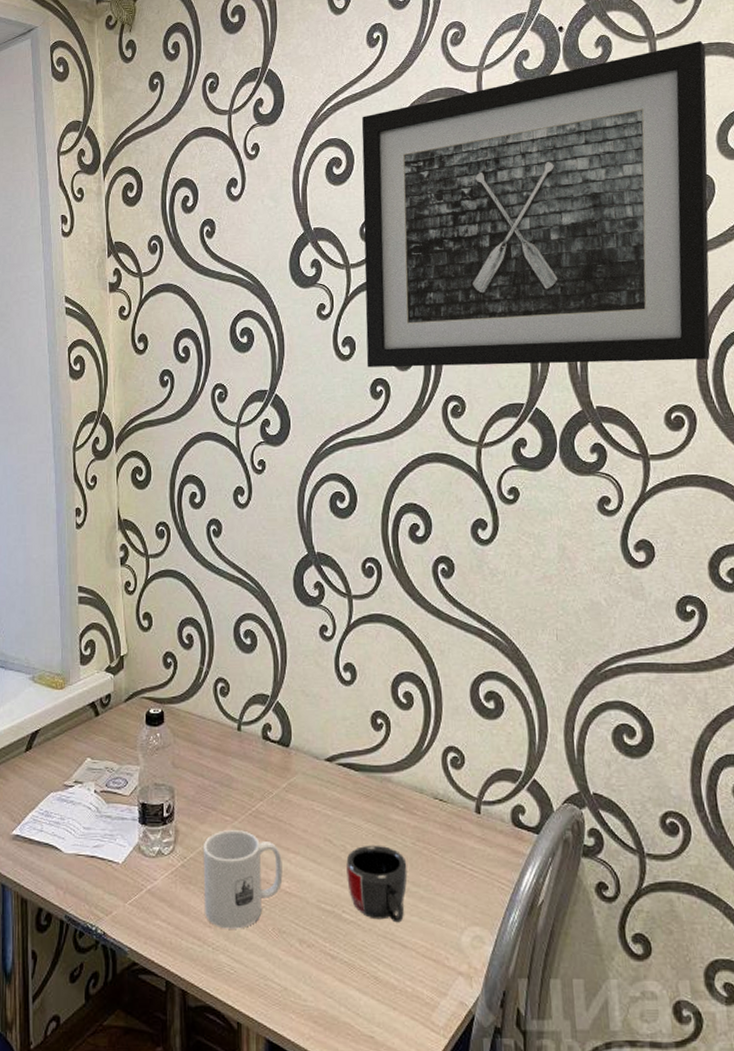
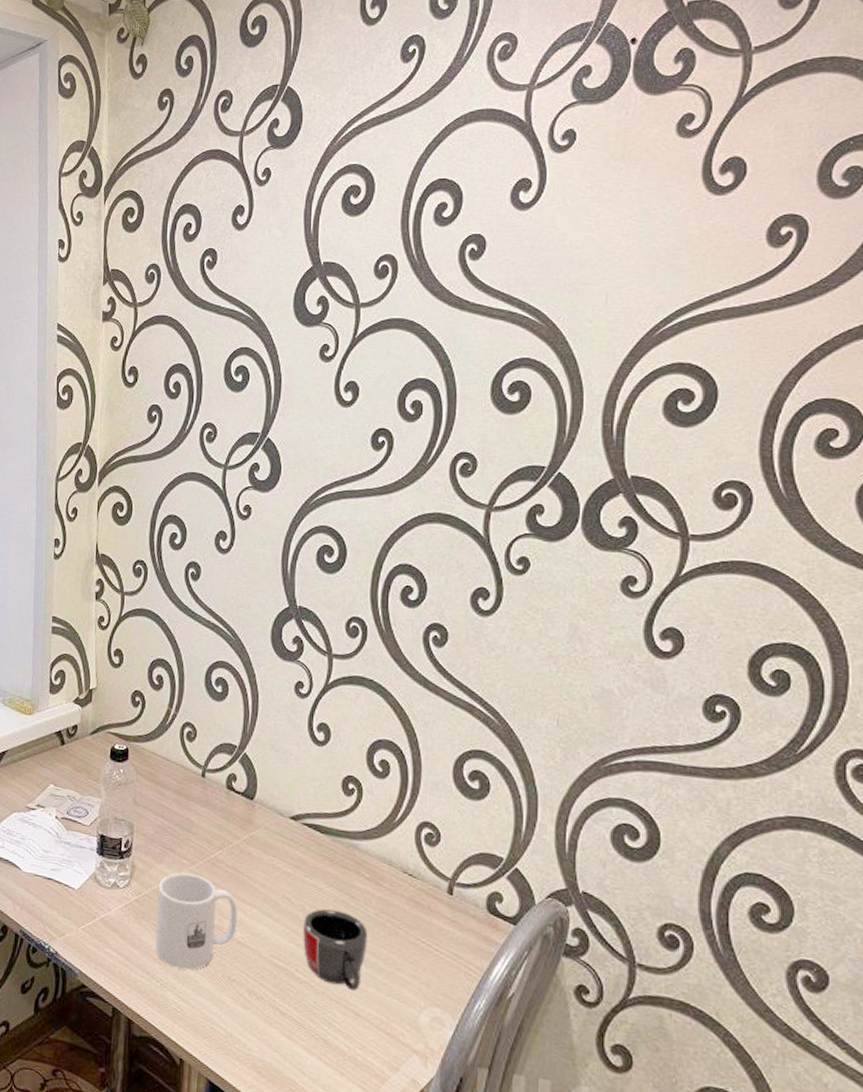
wall art: present [361,41,710,368] -> none [369,55,816,431]

